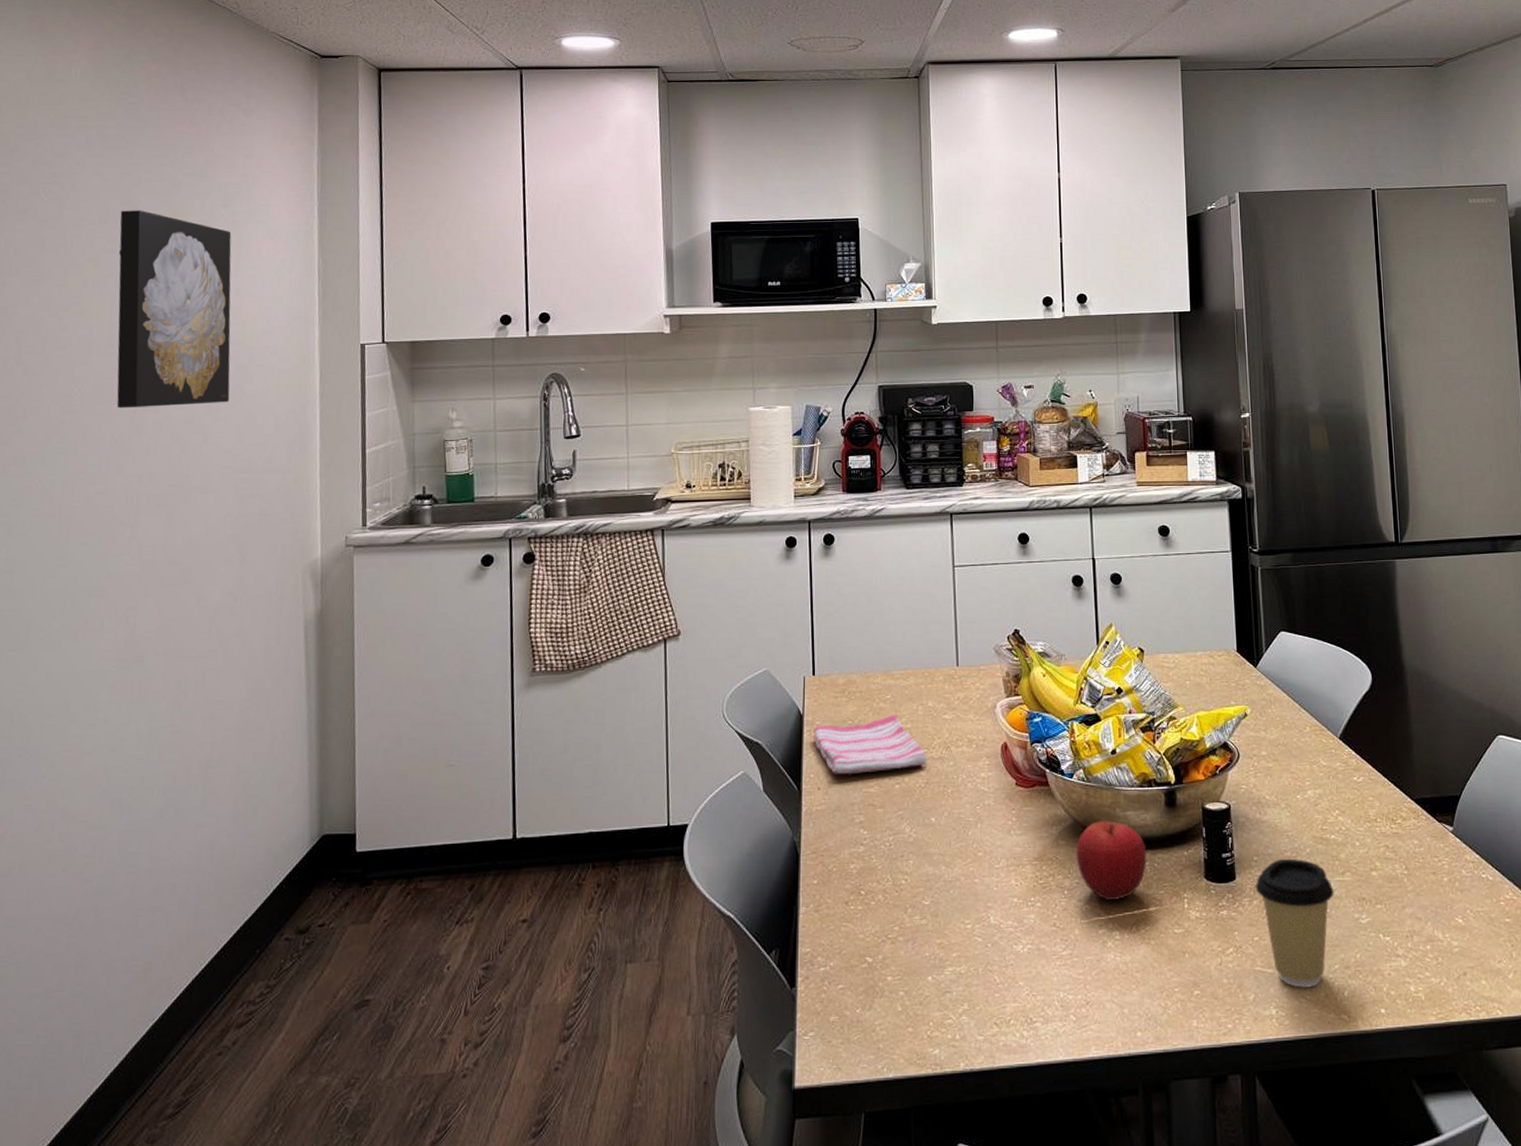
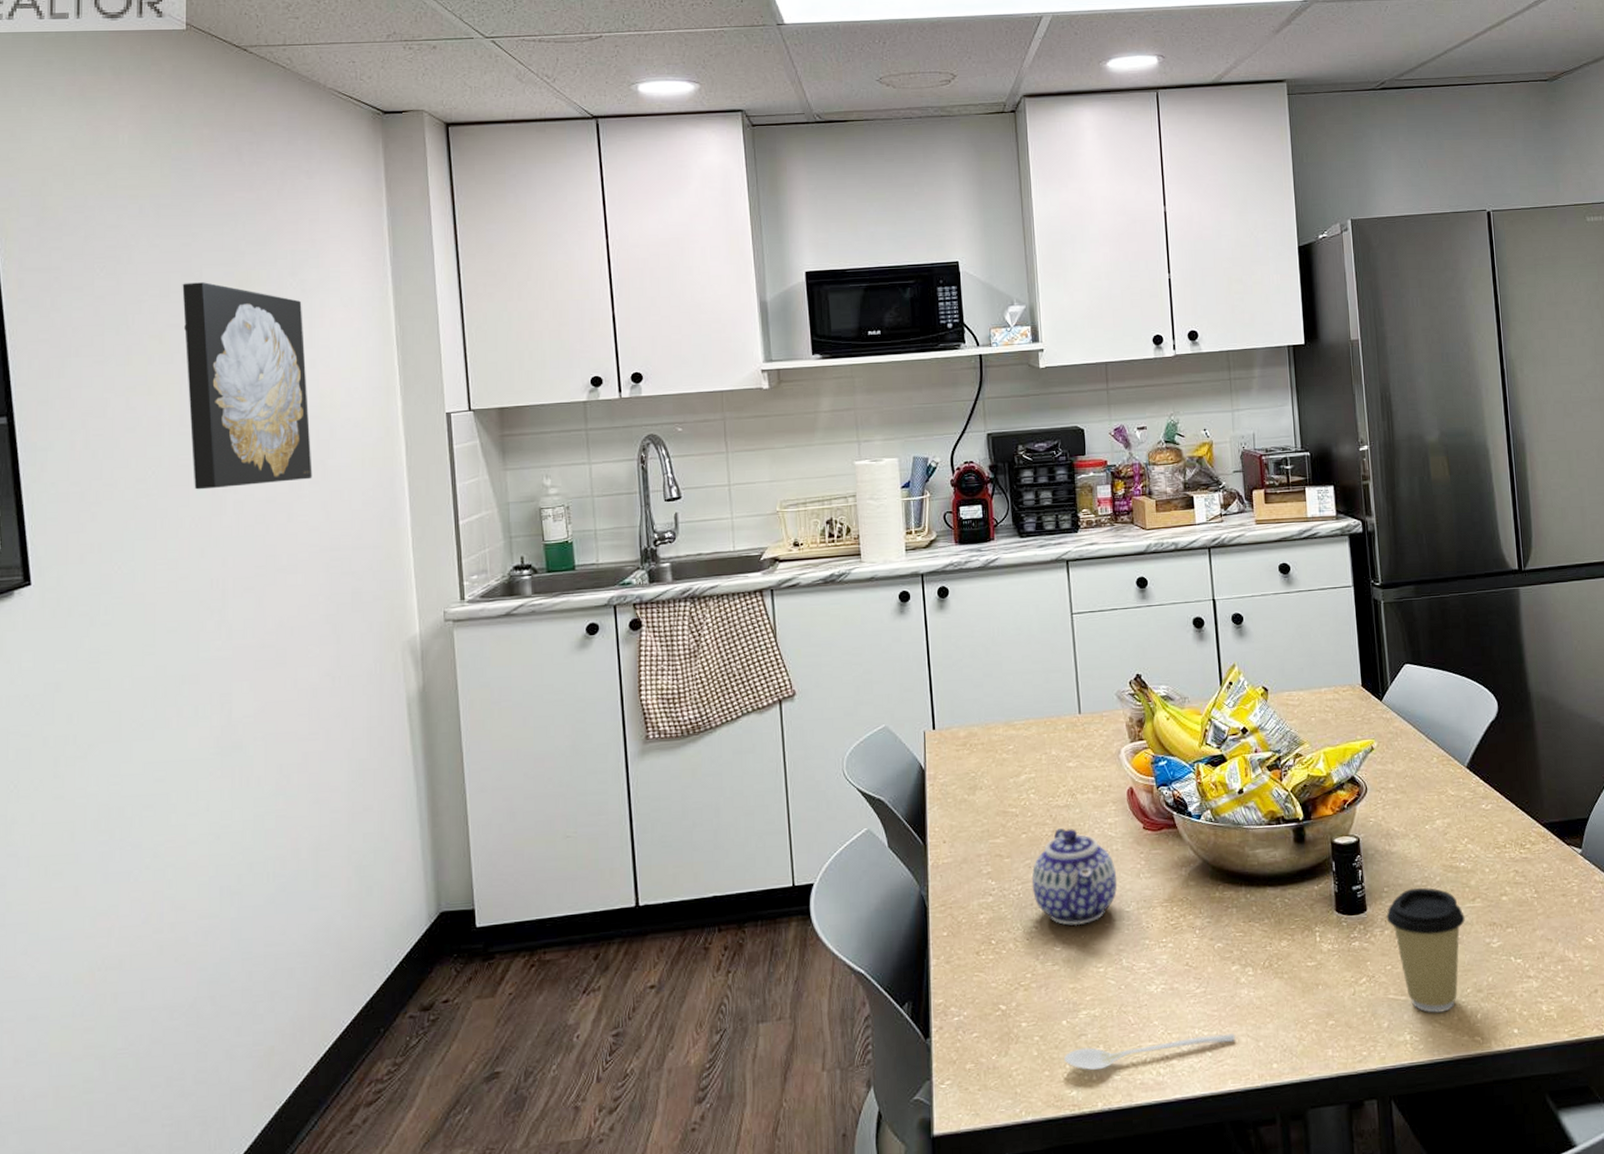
dish towel: present [813,714,927,775] -> none [936,764,1053,827]
teapot: none [903,780,988,881] -> present [1031,828,1118,926]
stirrer: none [927,998,1100,1030] -> present [1063,1033,1235,1071]
fruit: present [1076,821,1147,900] -> none [1206,859,1278,938]

